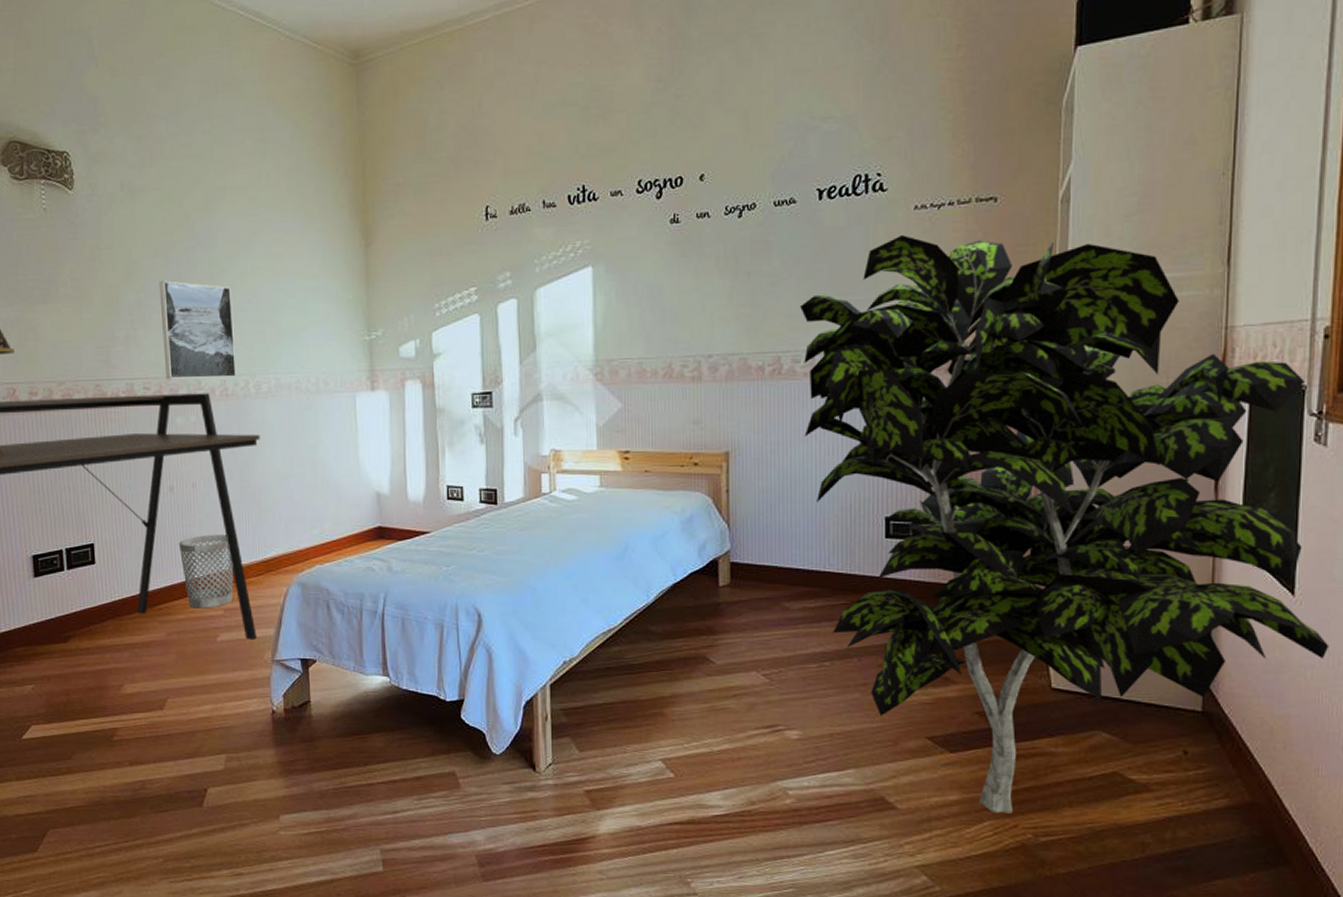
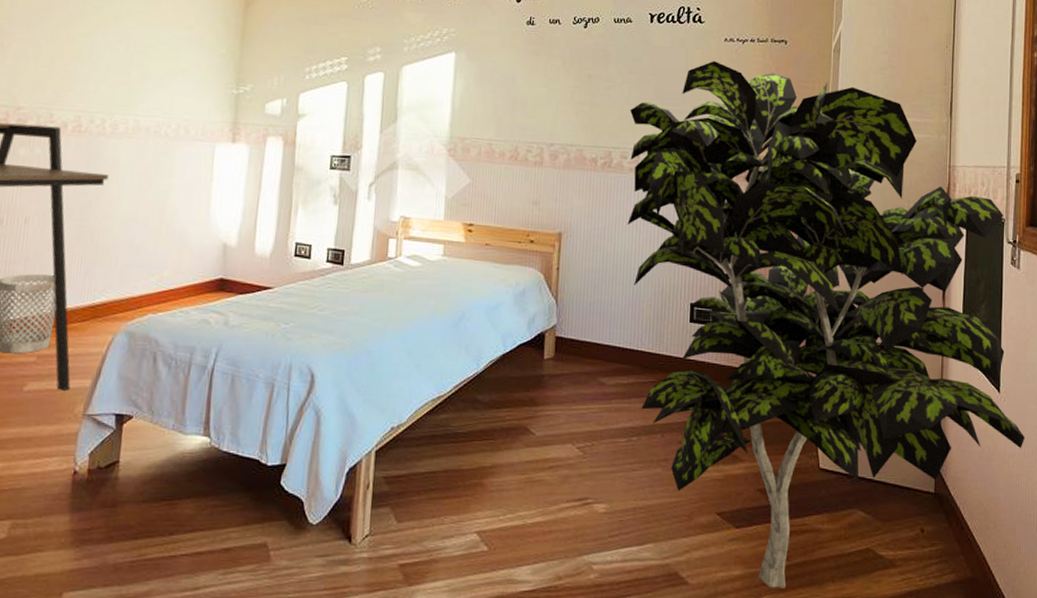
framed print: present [159,281,237,379] -> none [16,10,102,115]

